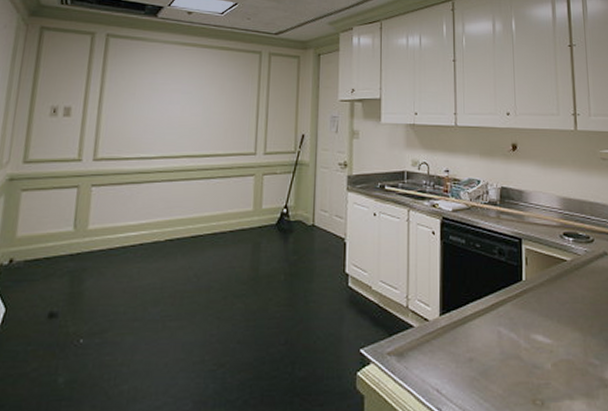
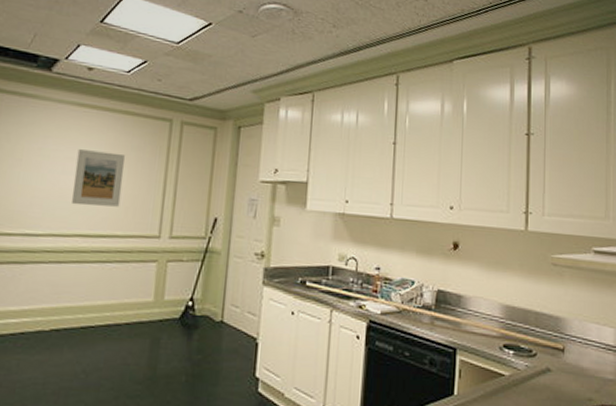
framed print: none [179,82,223,130] -> present [72,149,125,207]

